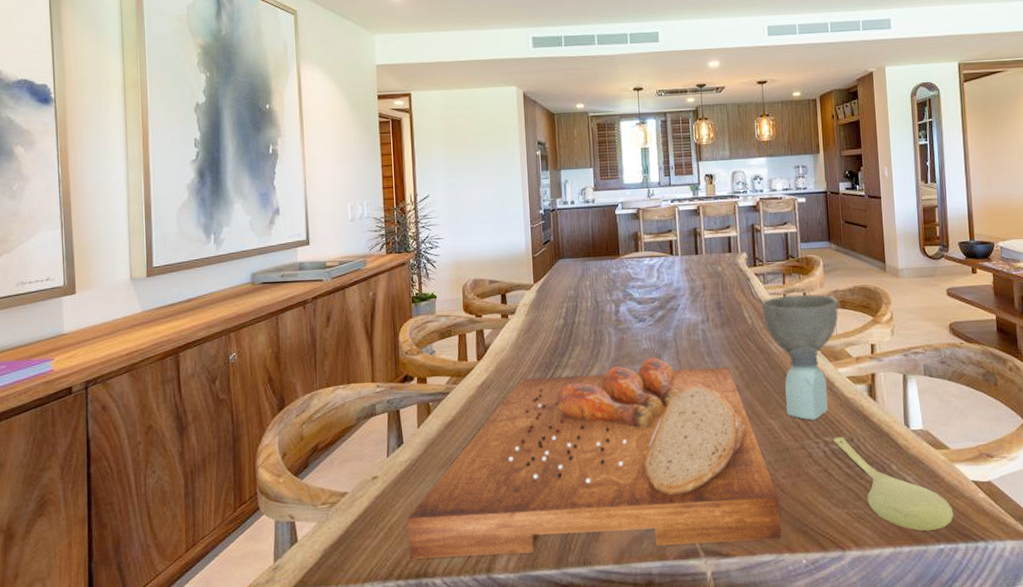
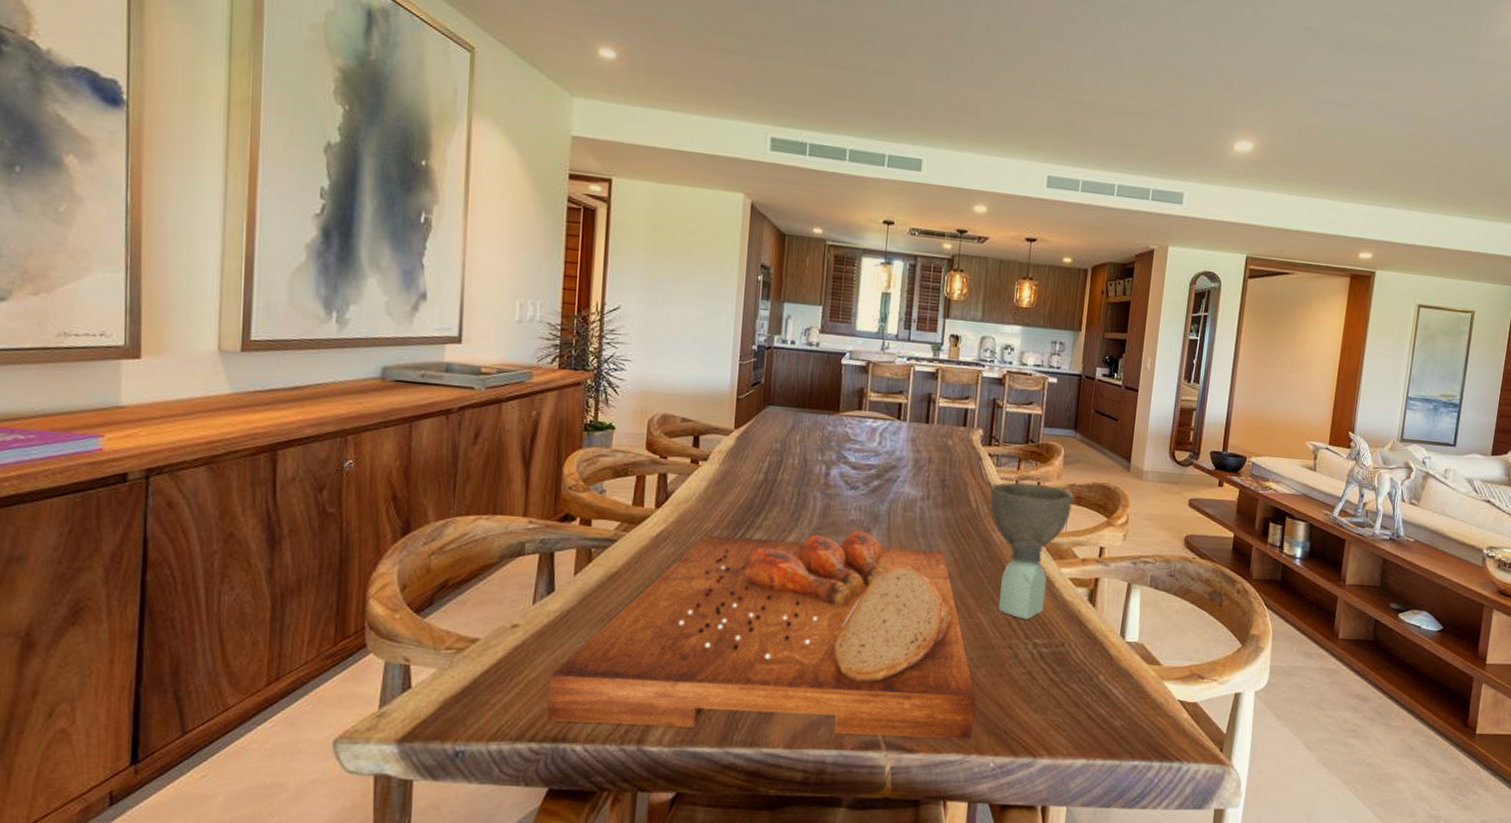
spoon: present [833,436,954,531] -> none [1043,640,1154,746]

